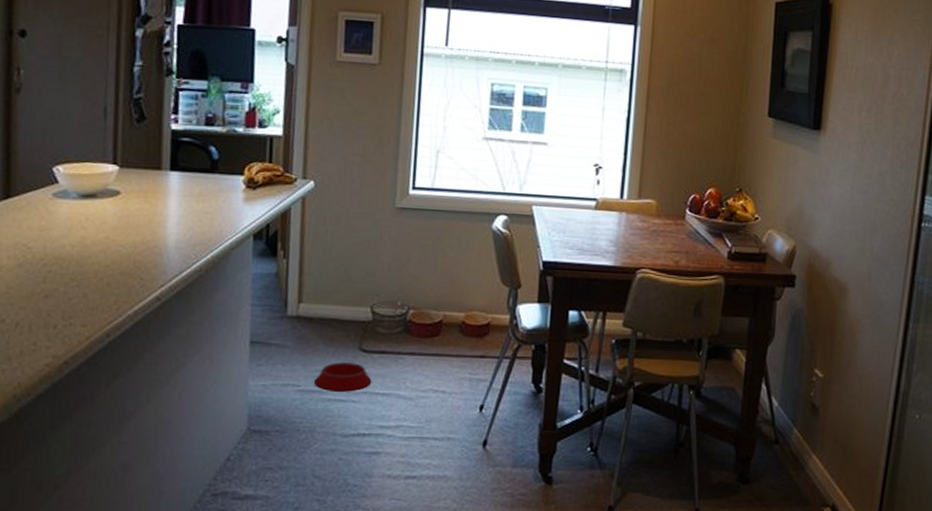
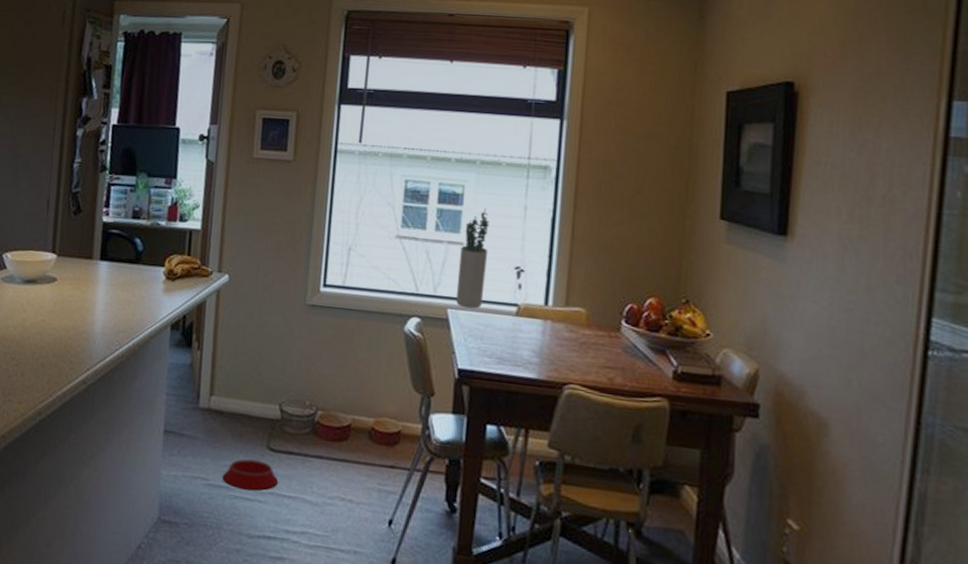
vase: none [540,109,571,205] -> present [455,208,490,309]

